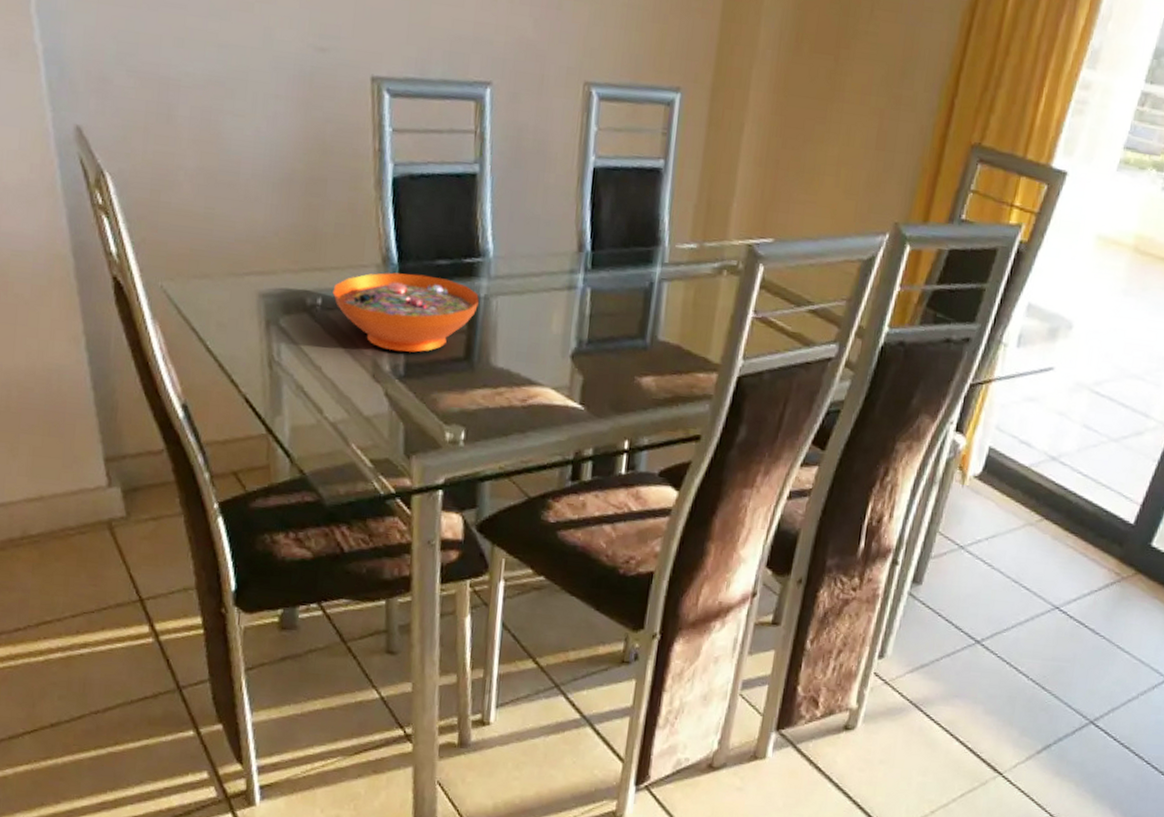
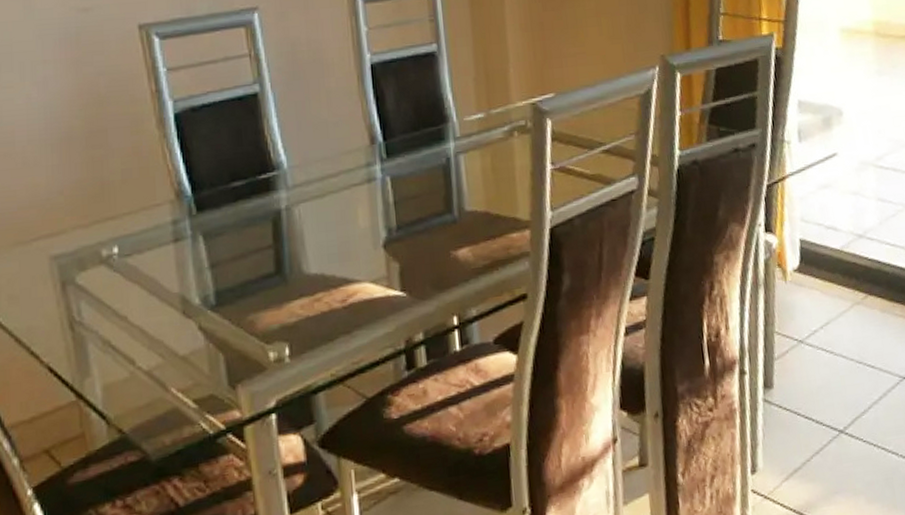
decorative bowl: present [332,272,479,353] -> none [128,199,281,283]

